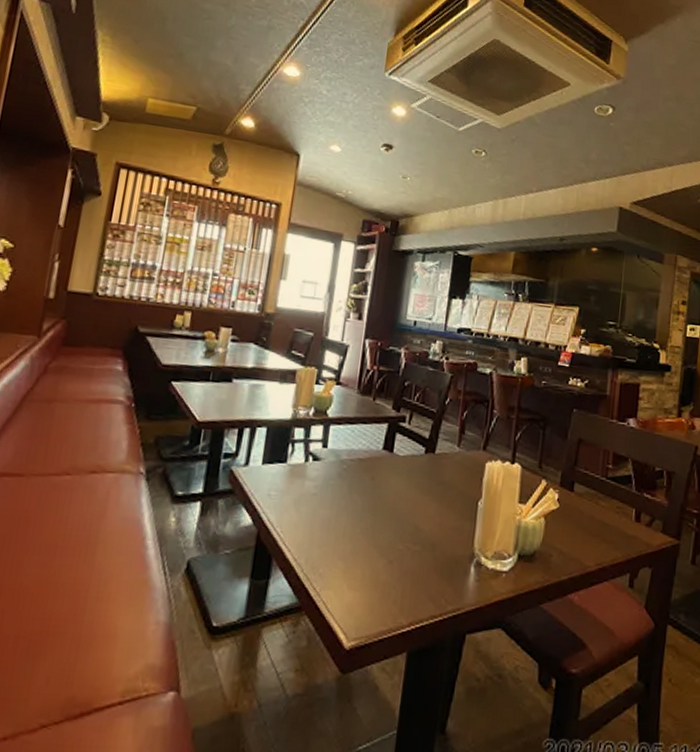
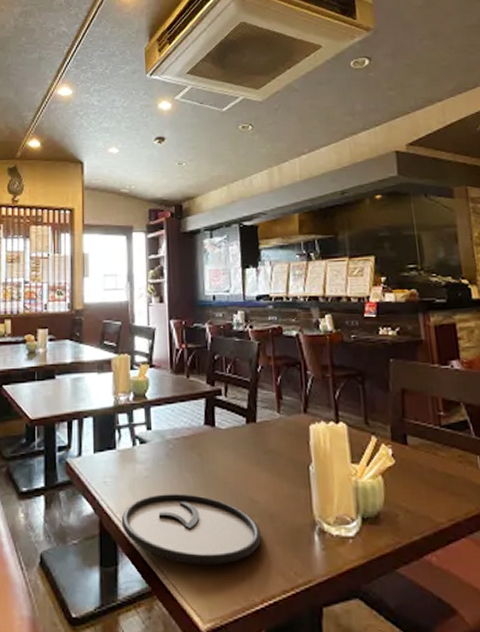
plate: none [280,512,420,587] -> present [121,493,261,565]

